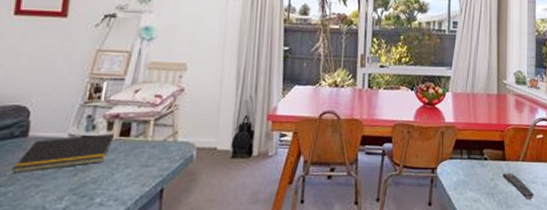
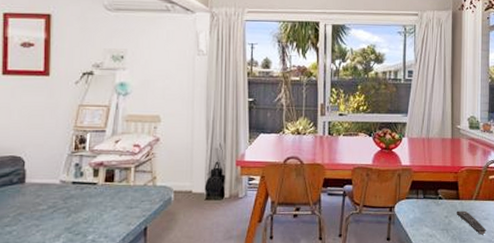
notepad: present [13,133,114,173] -> none [15,179,100,214]

